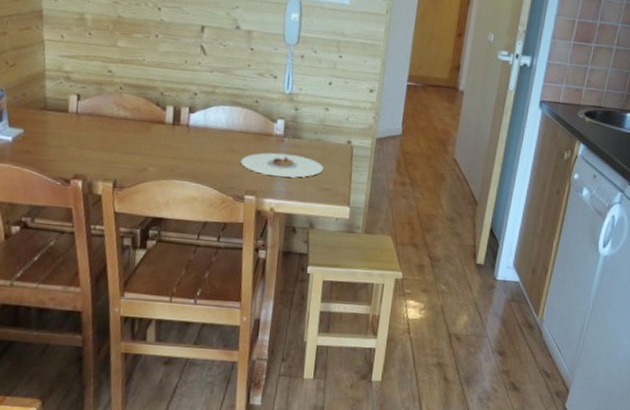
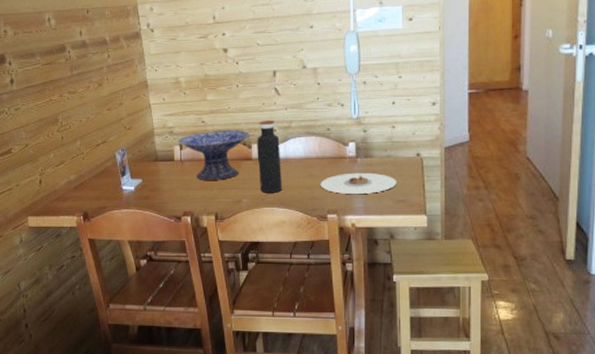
decorative bowl: none [75,83,167,143] -> present [178,130,251,180]
water bottle: none [171,81,200,165] -> present [257,121,282,193]

